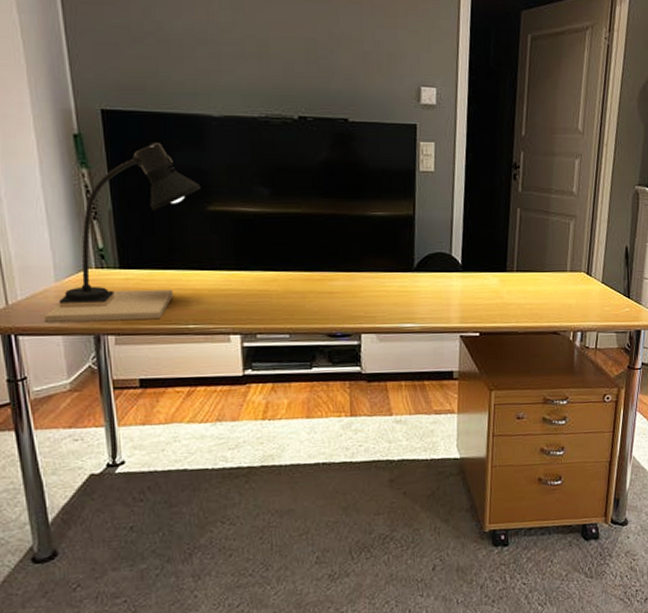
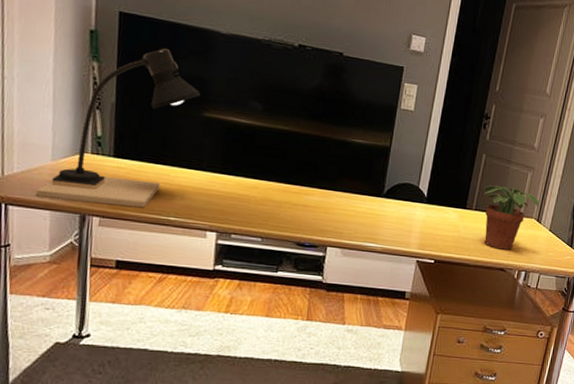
potted plant: none [523,240,587,311] -> present [483,185,540,250]

